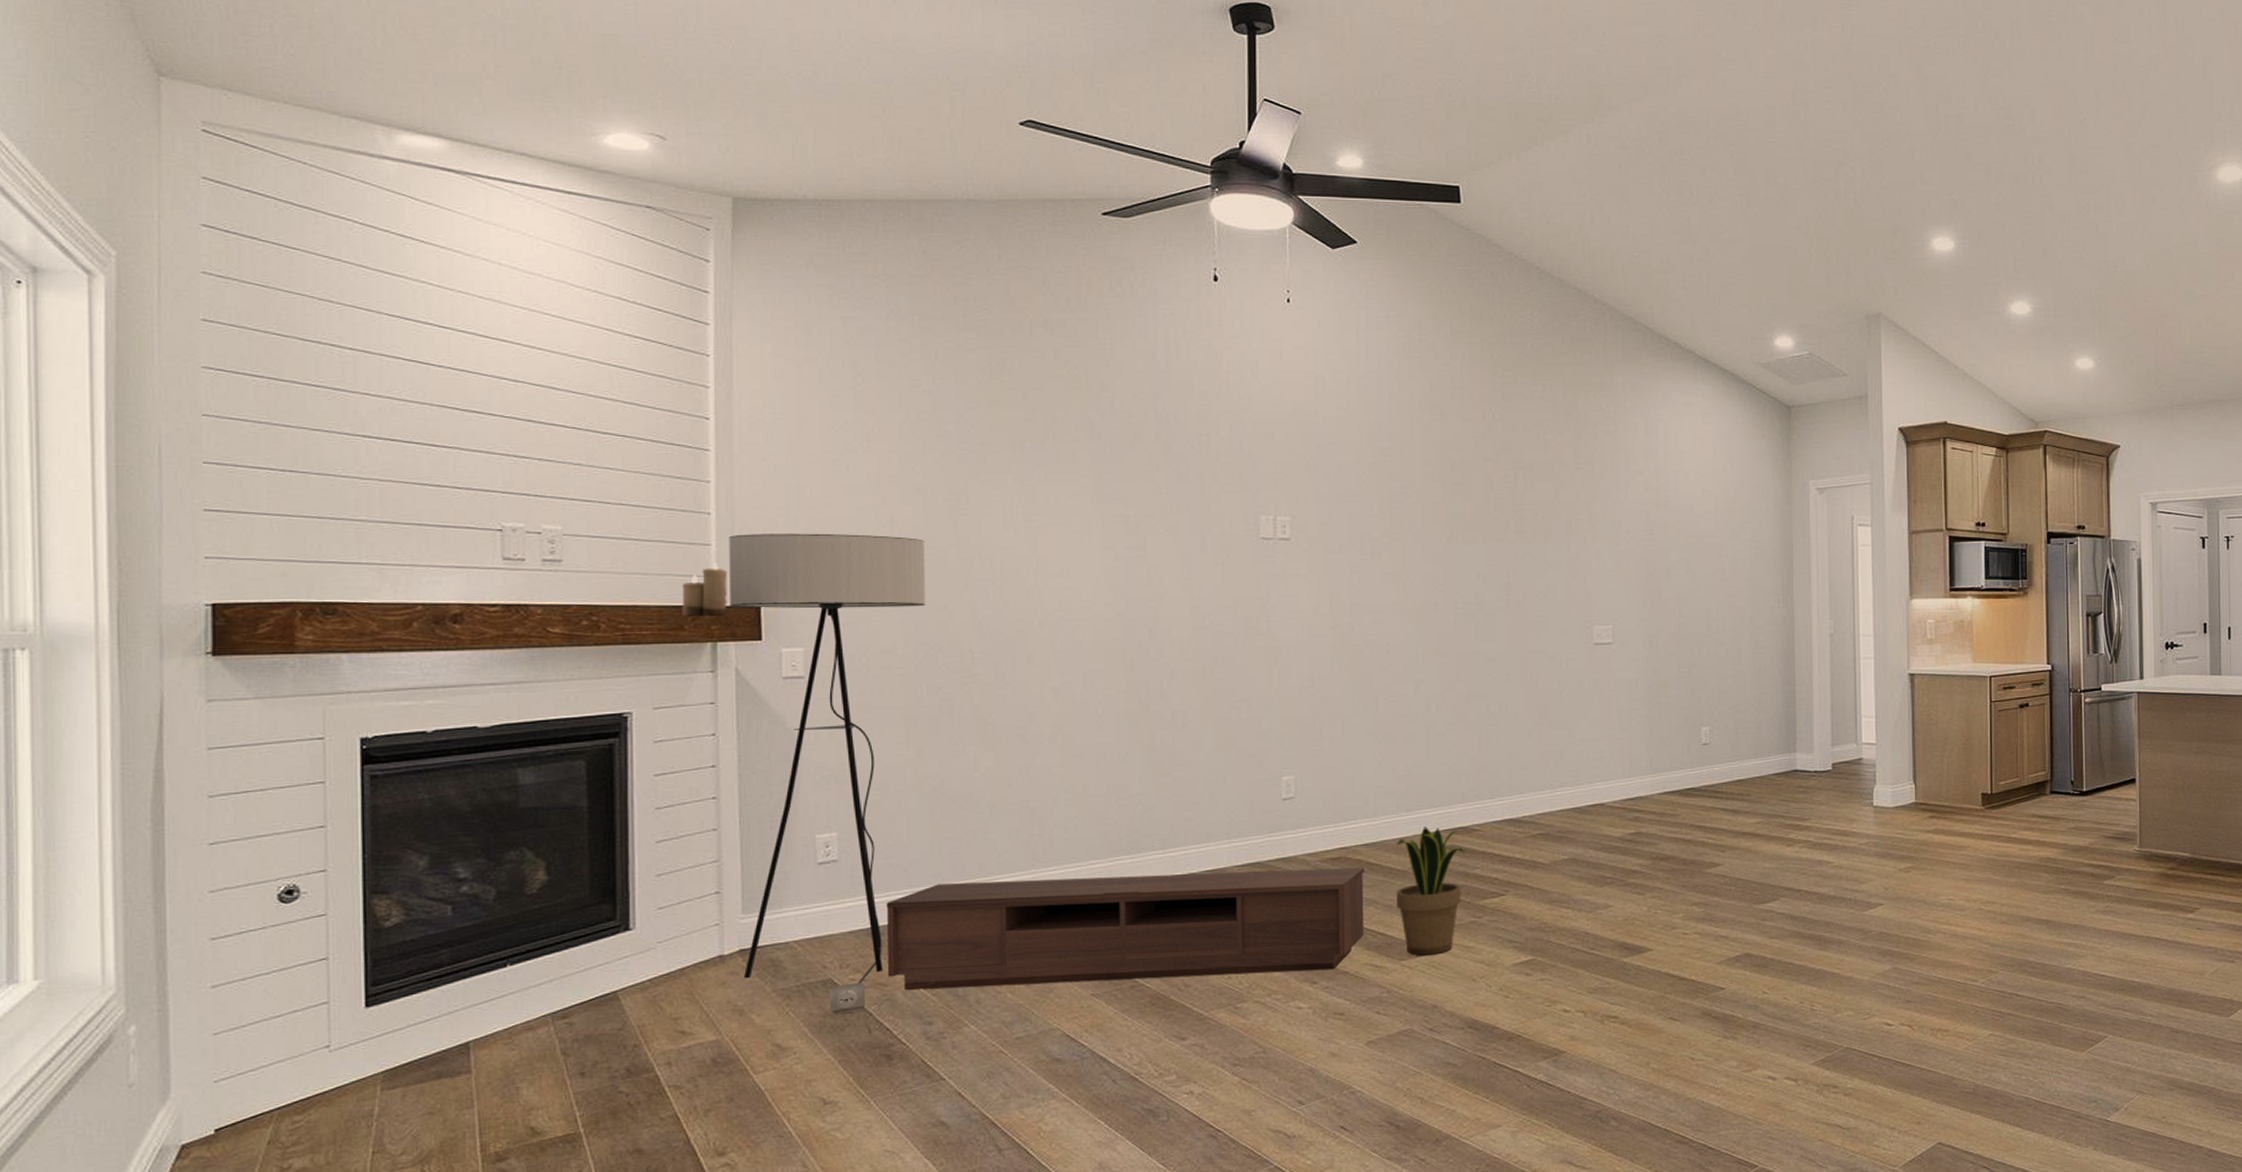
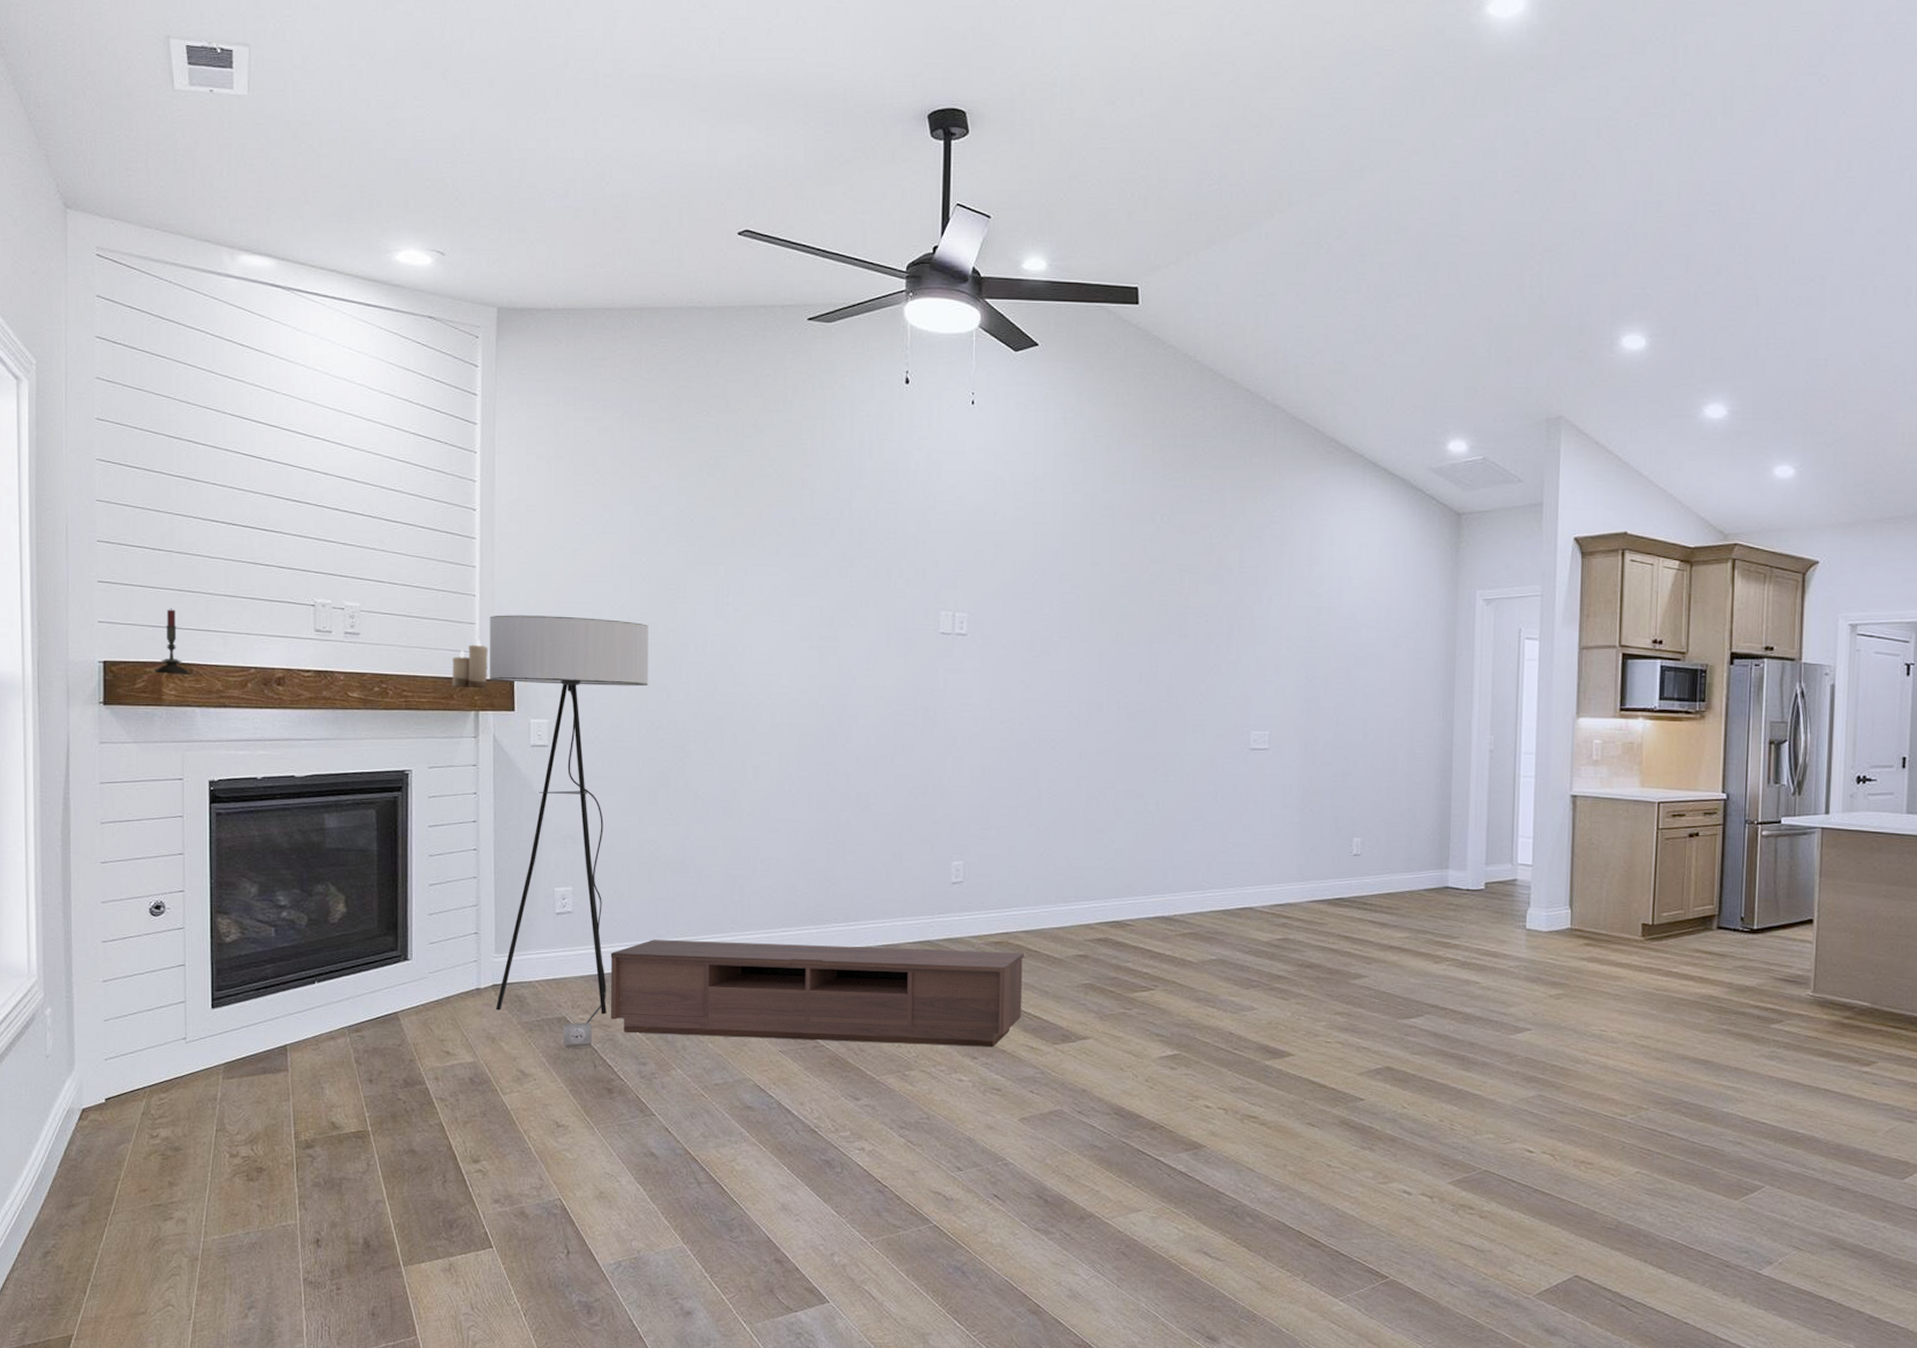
candle: none [285,538,332,616] -> present [155,608,189,675]
potted plant: present [1395,827,1465,956] -> none [1052,918,1118,1042]

